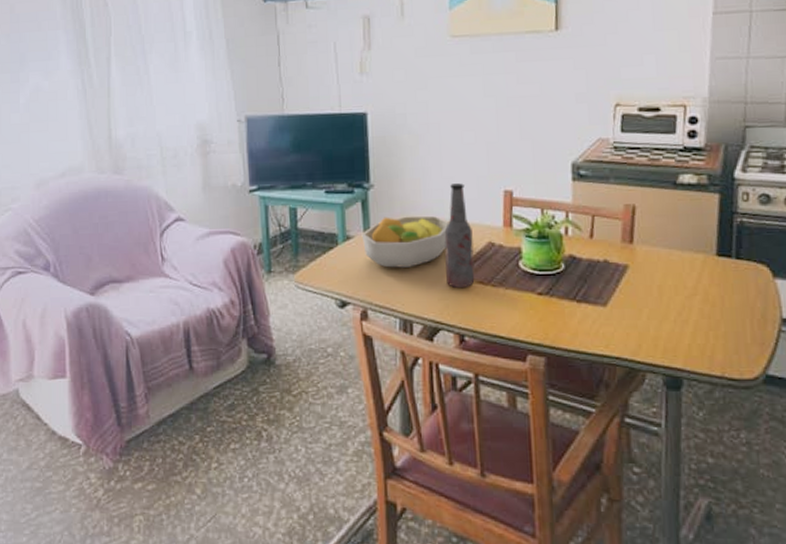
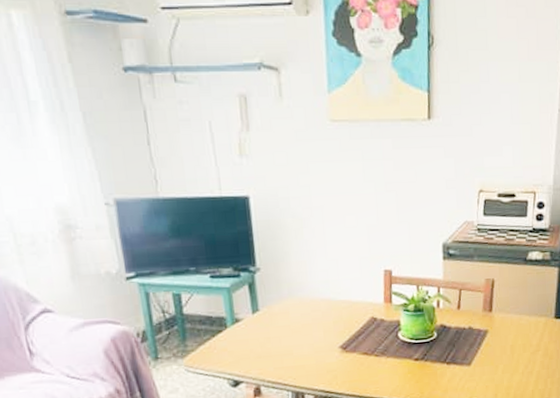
fruit bowl: present [361,215,449,268] -> none [250,296,335,347]
bottle: present [444,183,475,289] -> none [330,264,360,361]

